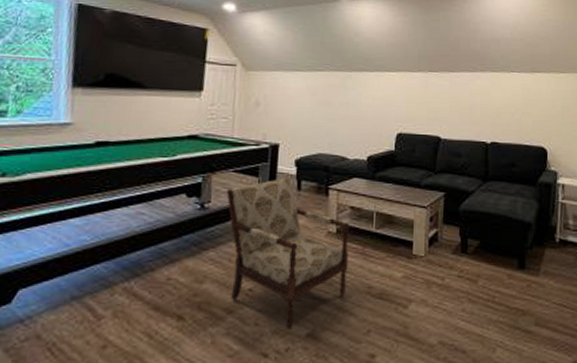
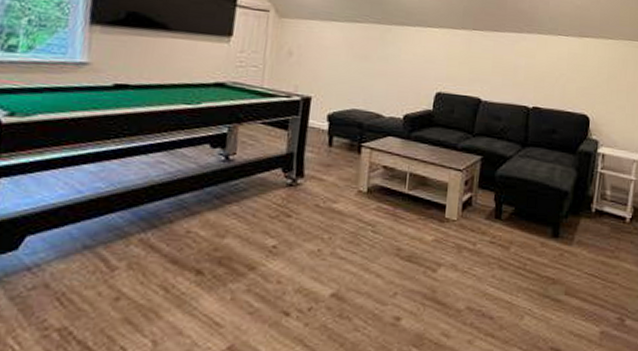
armchair: present [226,177,350,331] -> none [253,132,382,290]

